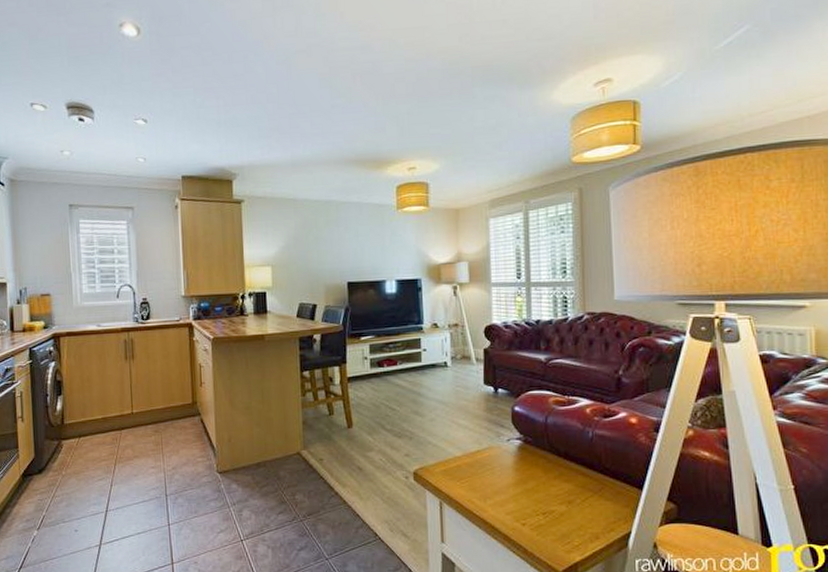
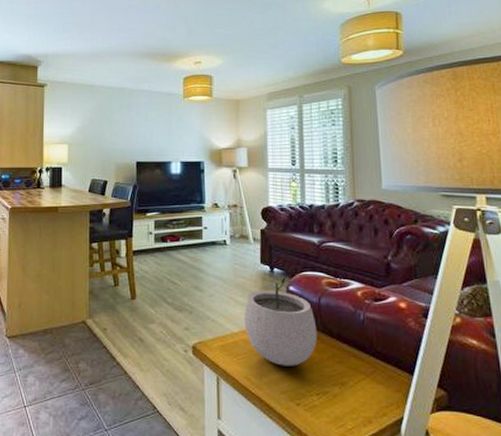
plant pot: none [467,398,544,488] -> present [244,277,318,366]

